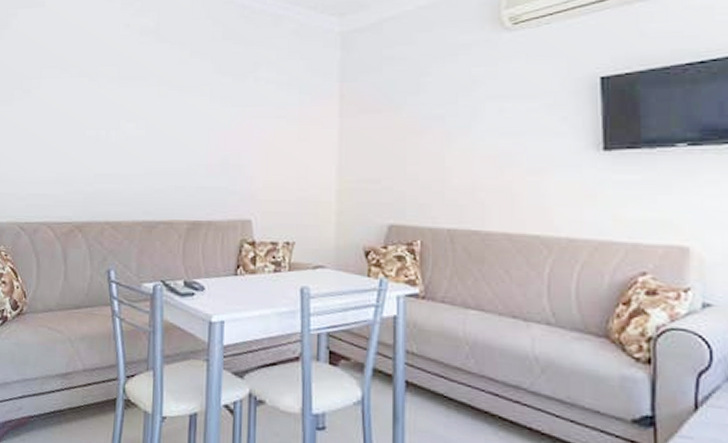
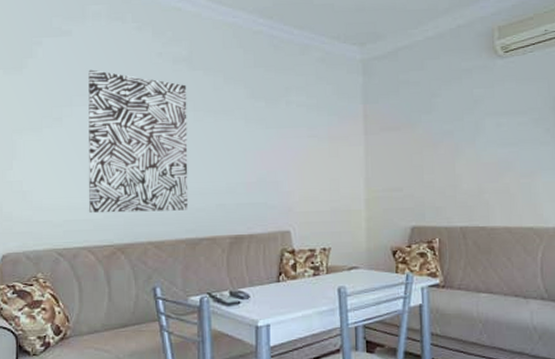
wall art: none [51,41,152,191] -> present [88,69,189,213]

